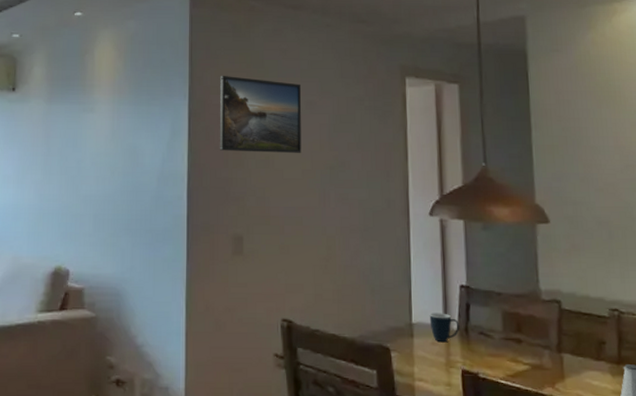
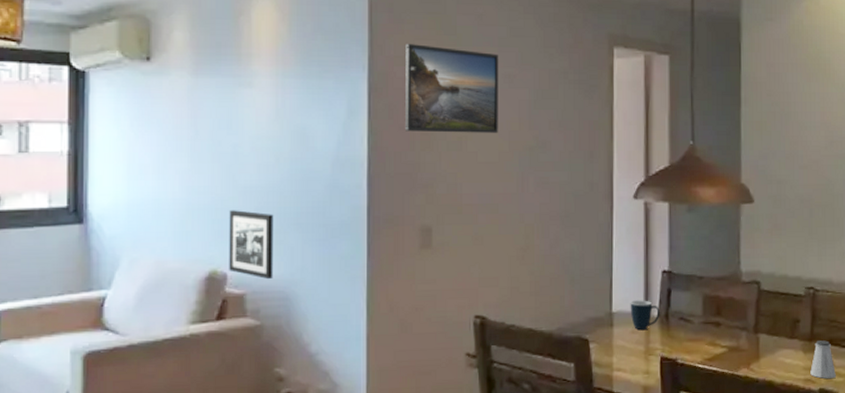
picture frame: none [71,215,109,277] -> present [229,210,274,280]

